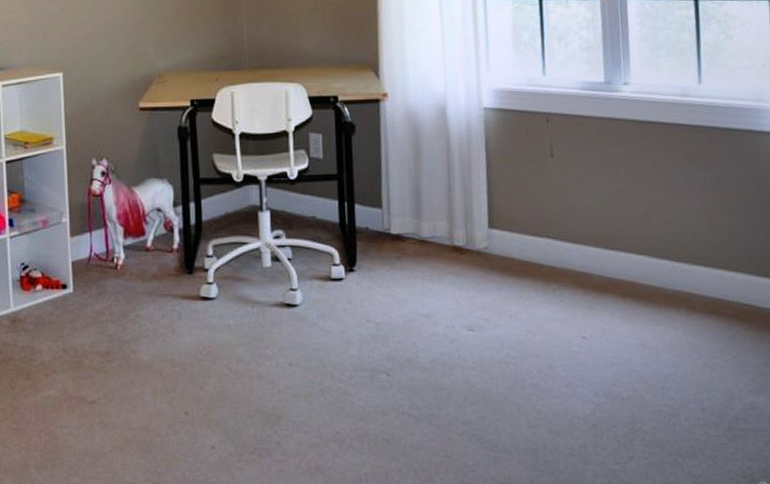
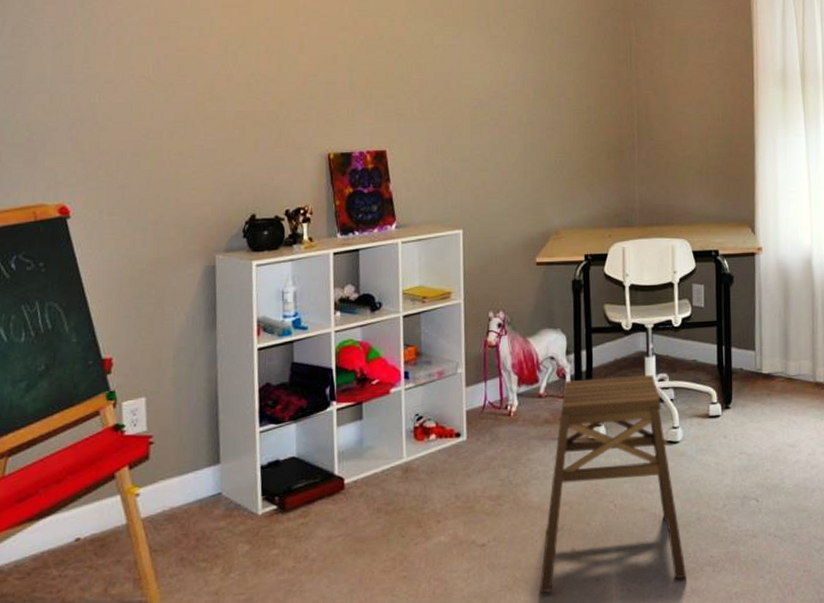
stool: none [151,230,311,457] -> present [539,374,687,593]

